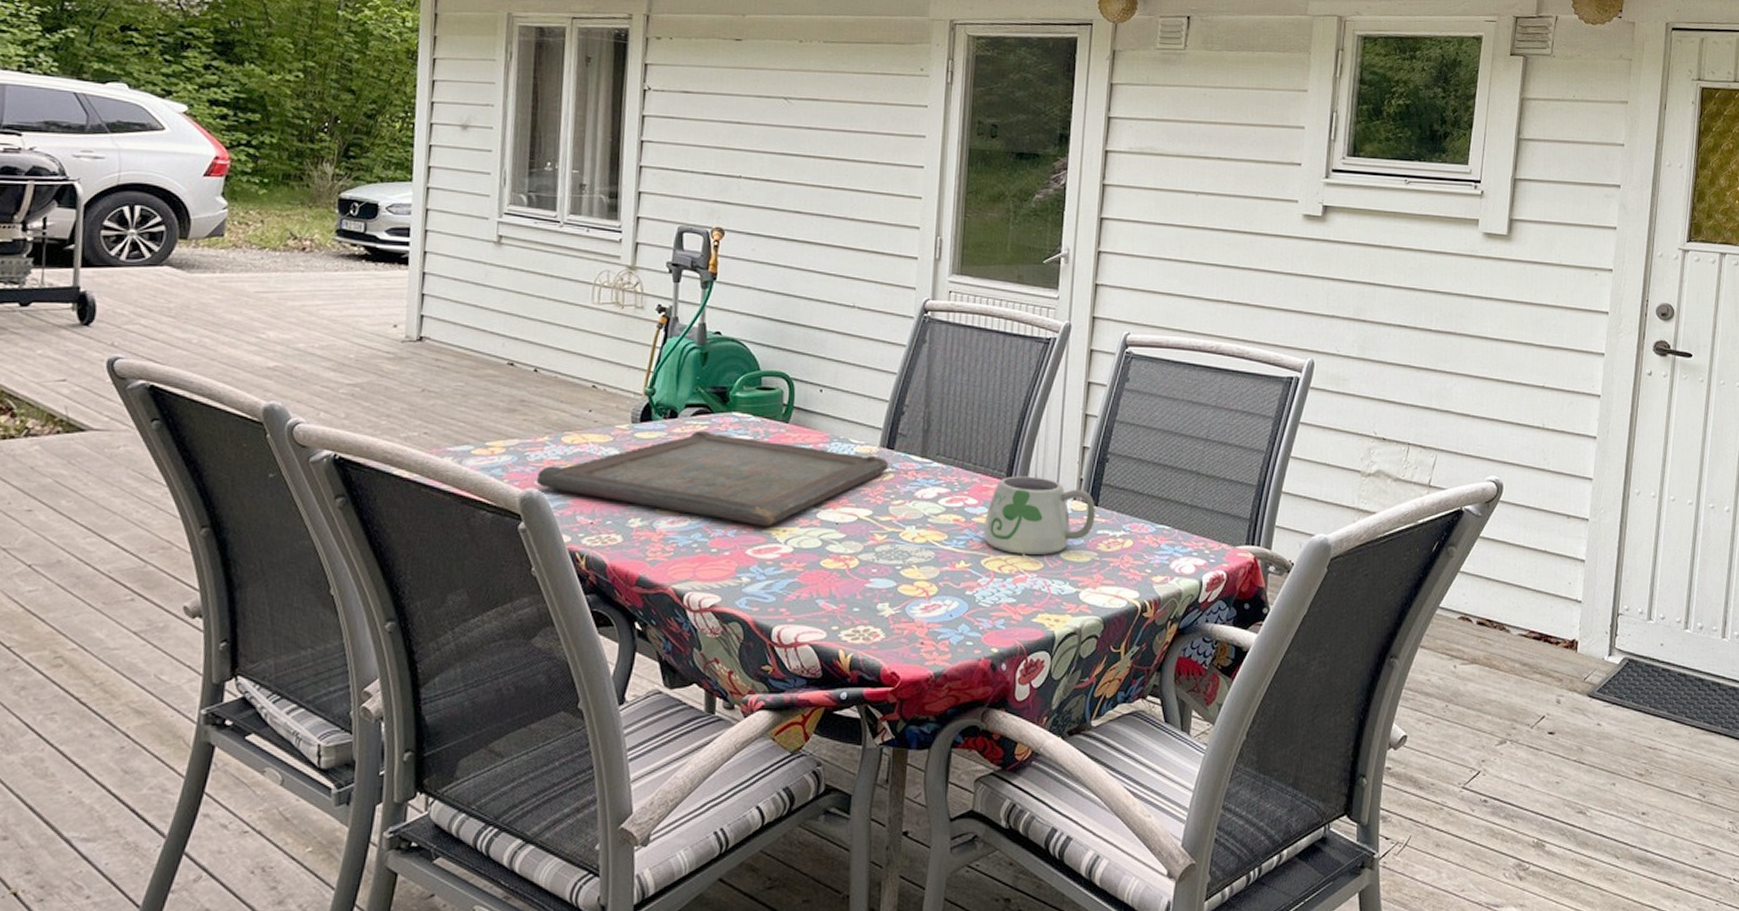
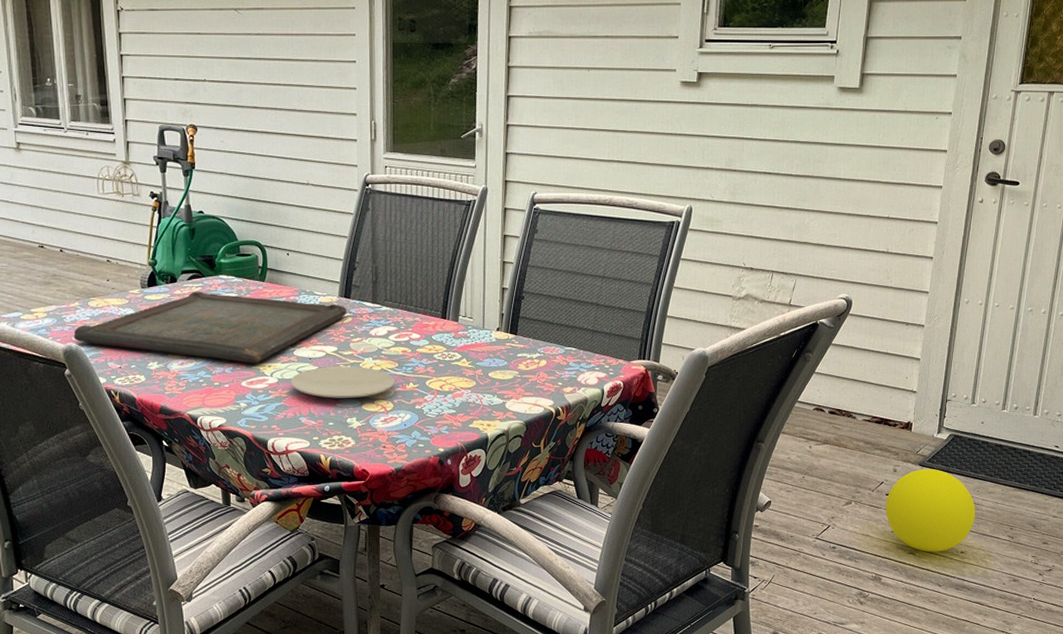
plate: none [808,535,942,577] -> present [290,366,395,398]
mug: present [983,476,1095,564] -> none [426,314,515,383]
ball: none [1548,702,1659,813] -> present [885,469,976,553]

